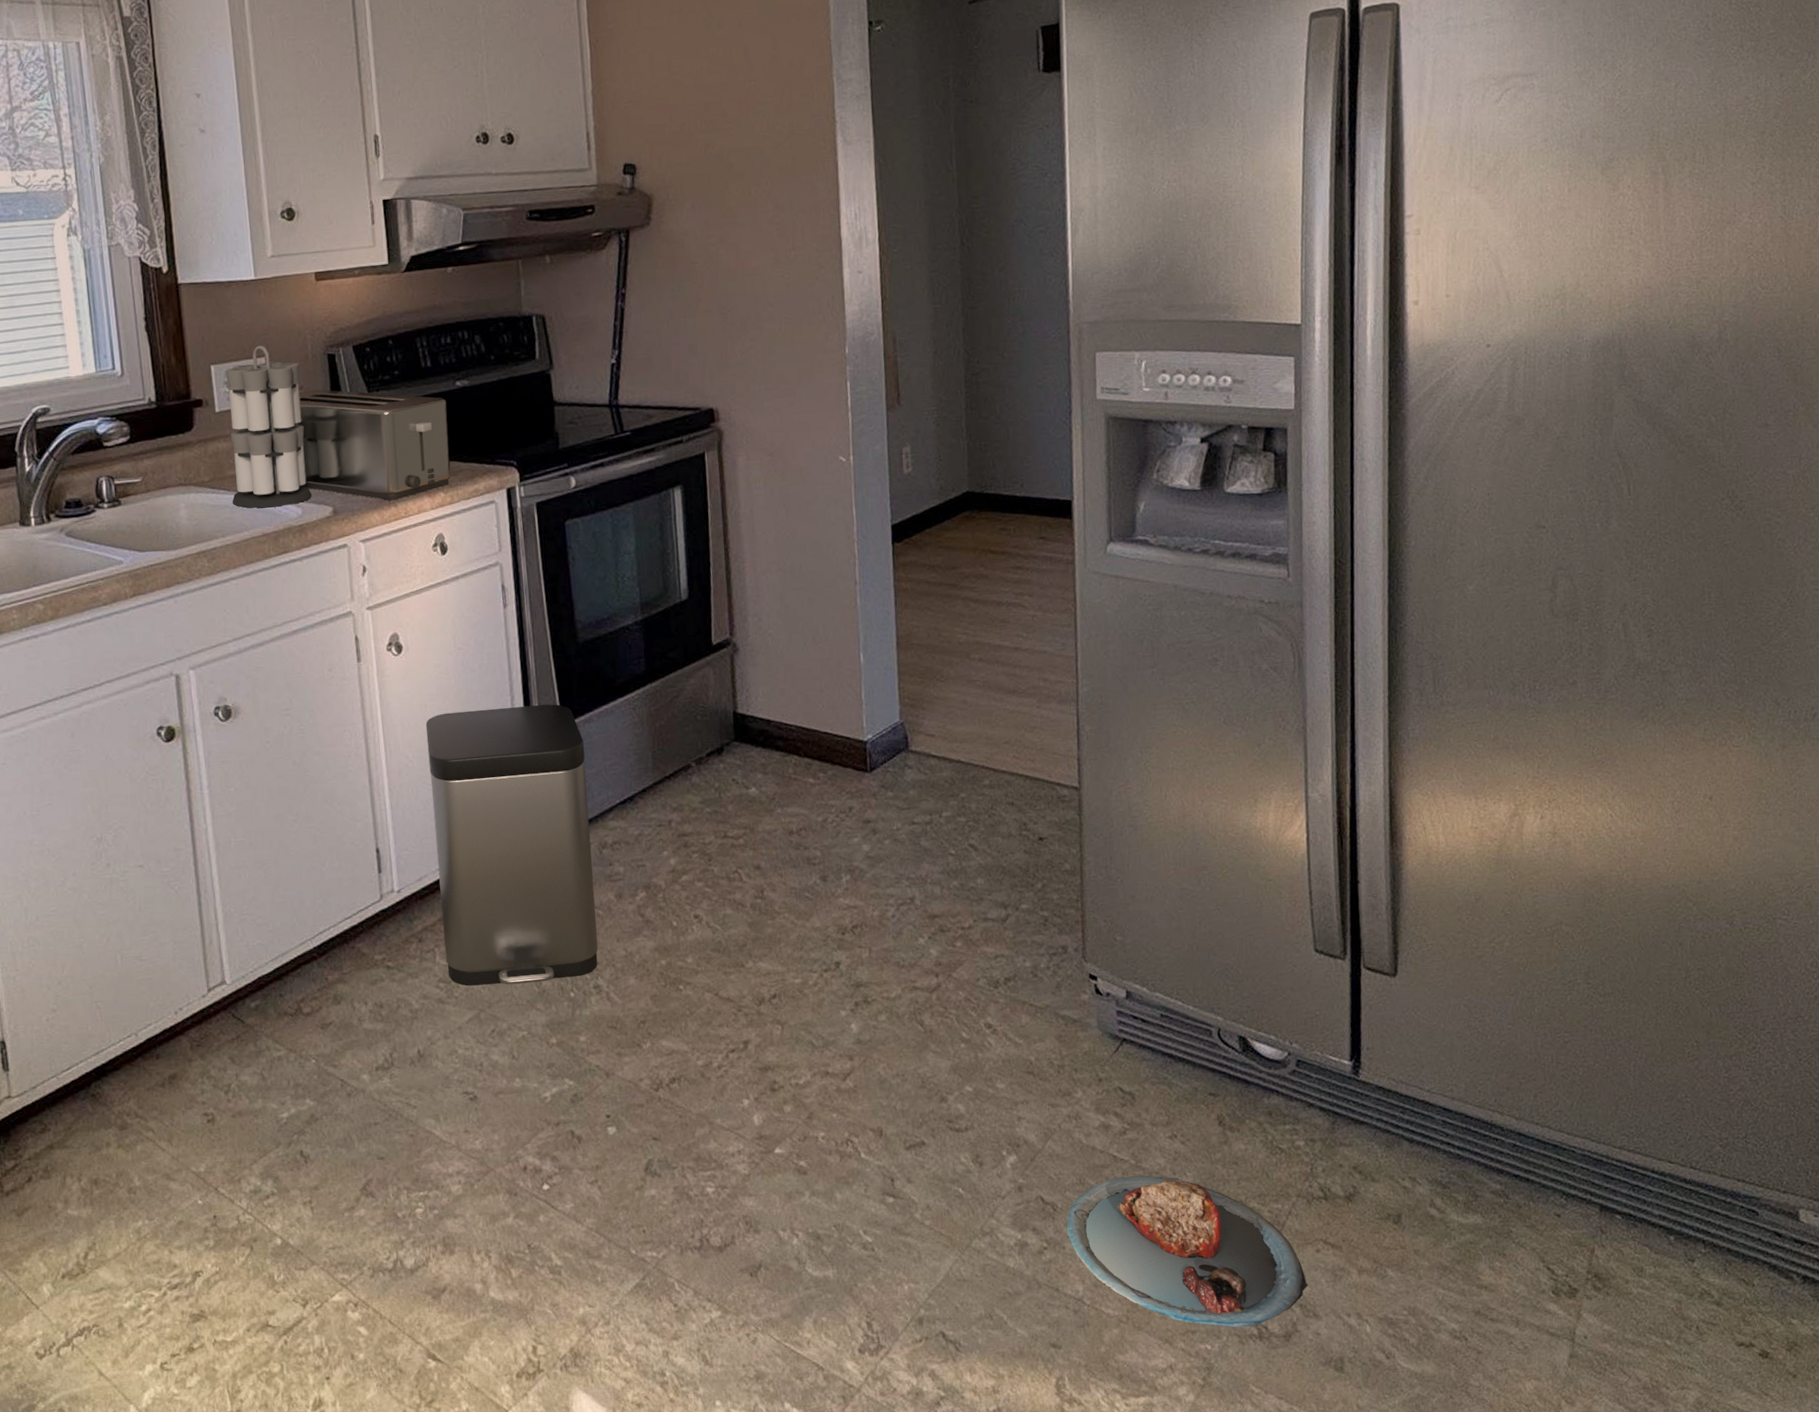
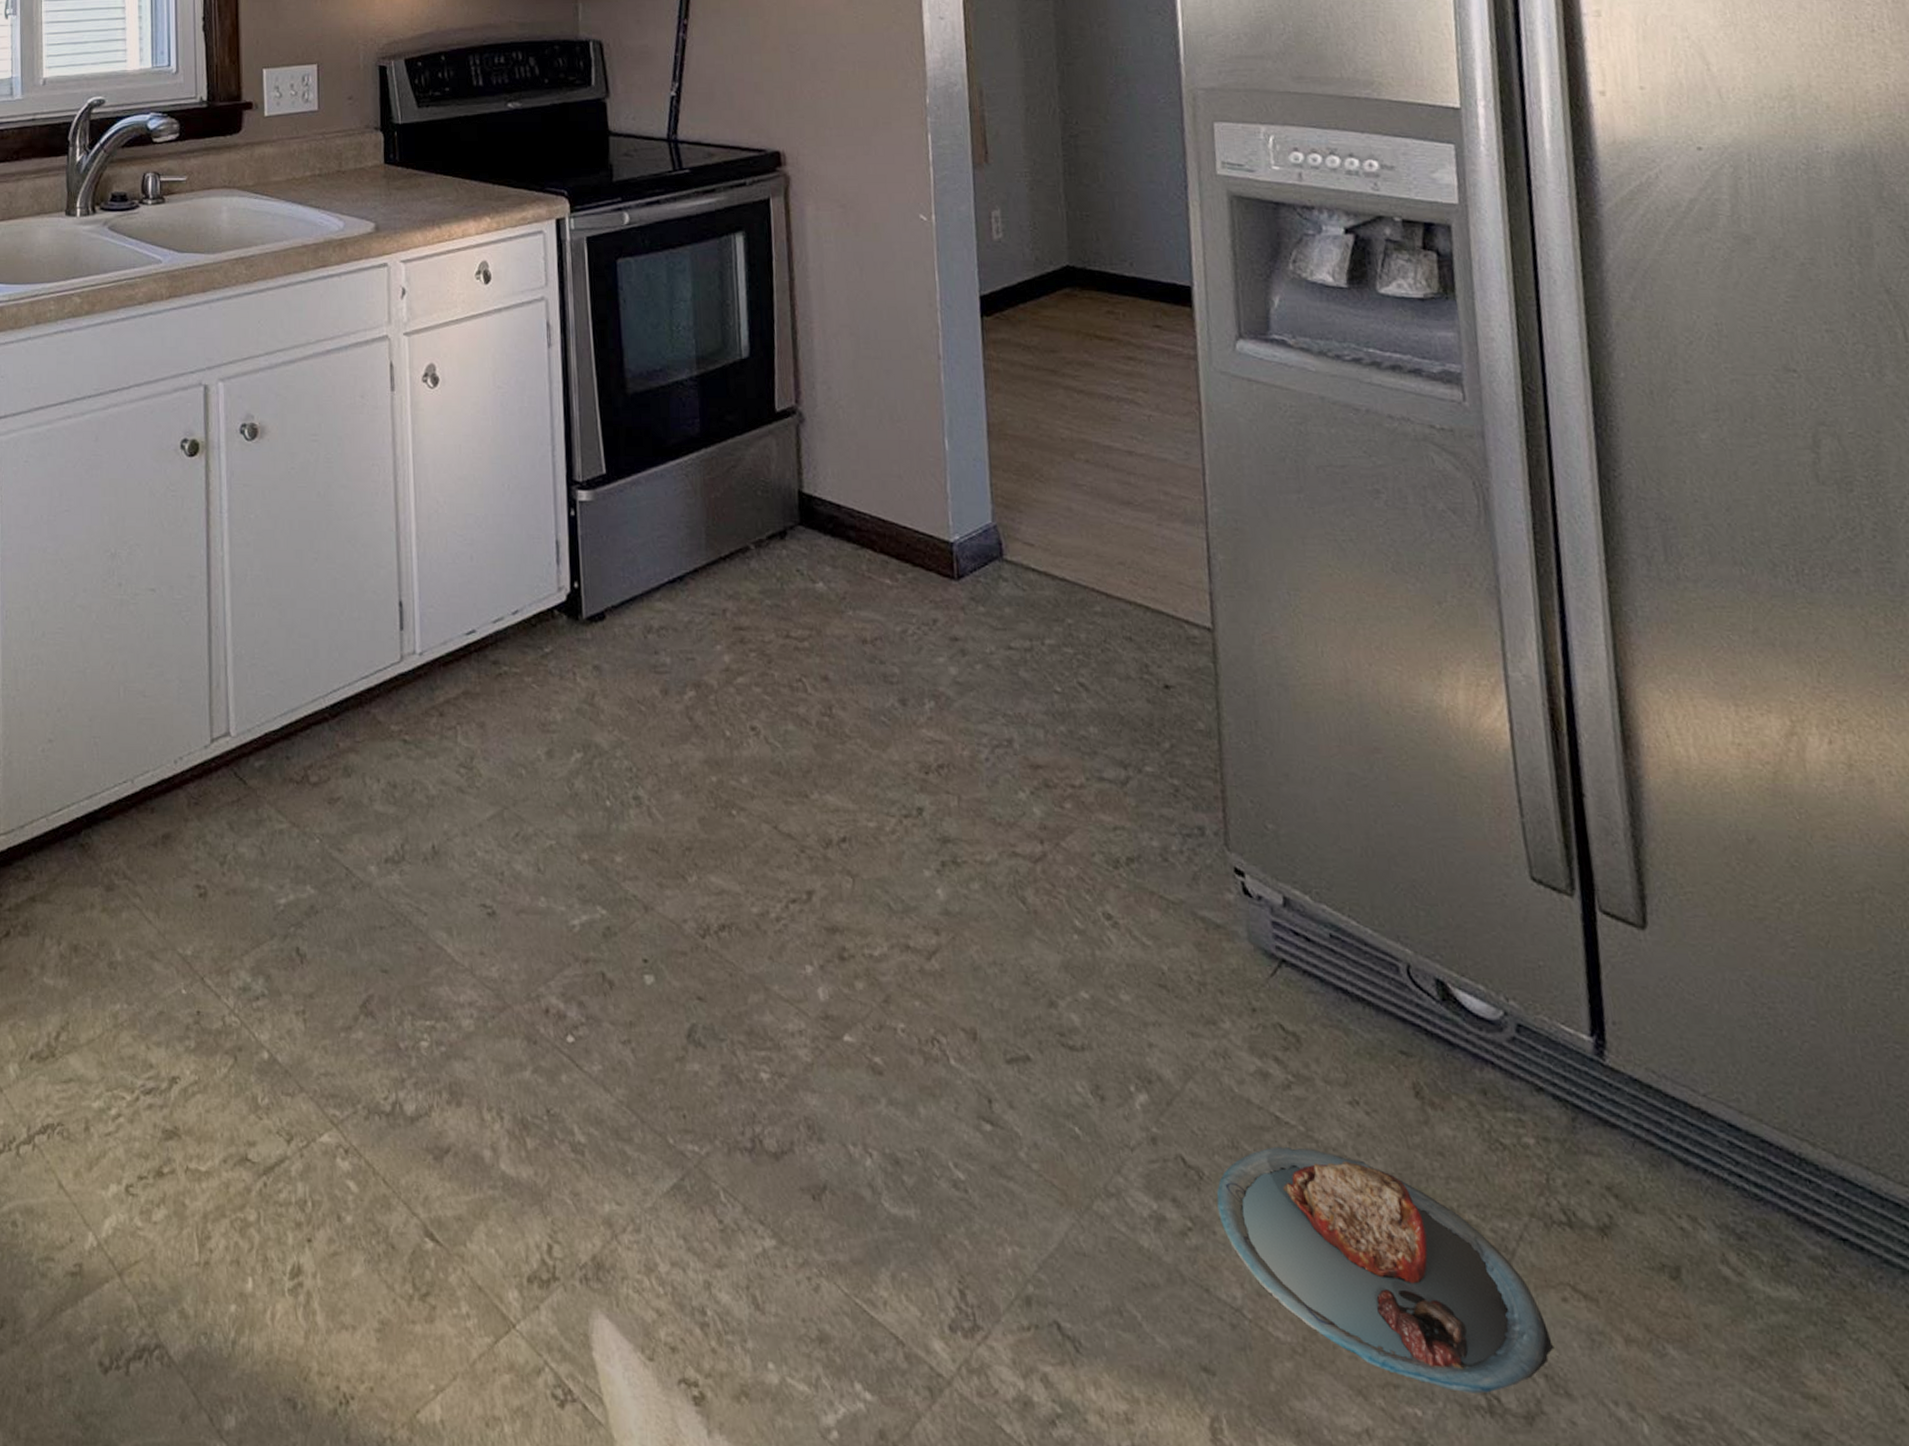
spice rack: present [225,345,313,508] -> none [274,52,355,218]
toaster: present [262,389,451,500] -> none [309,100,499,221]
pedal bin: present [425,704,598,986] -> none [459,457,639,783]

